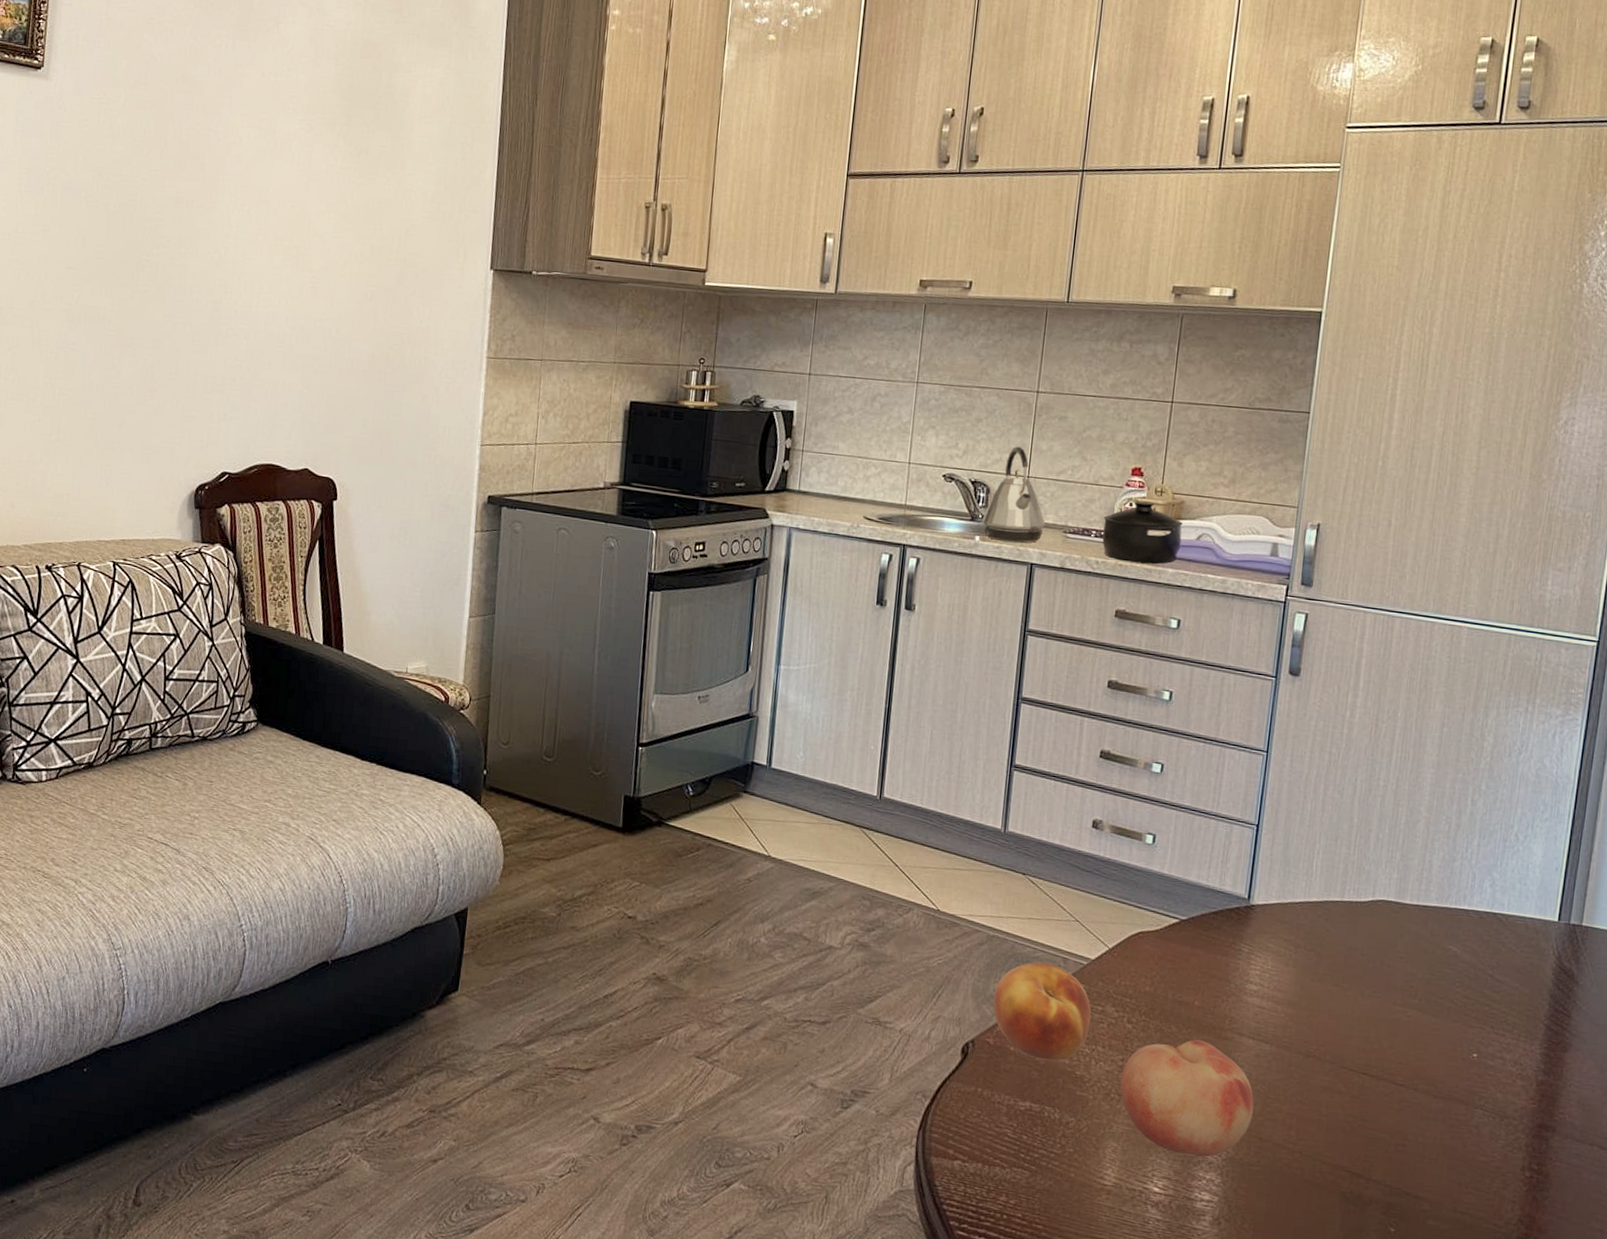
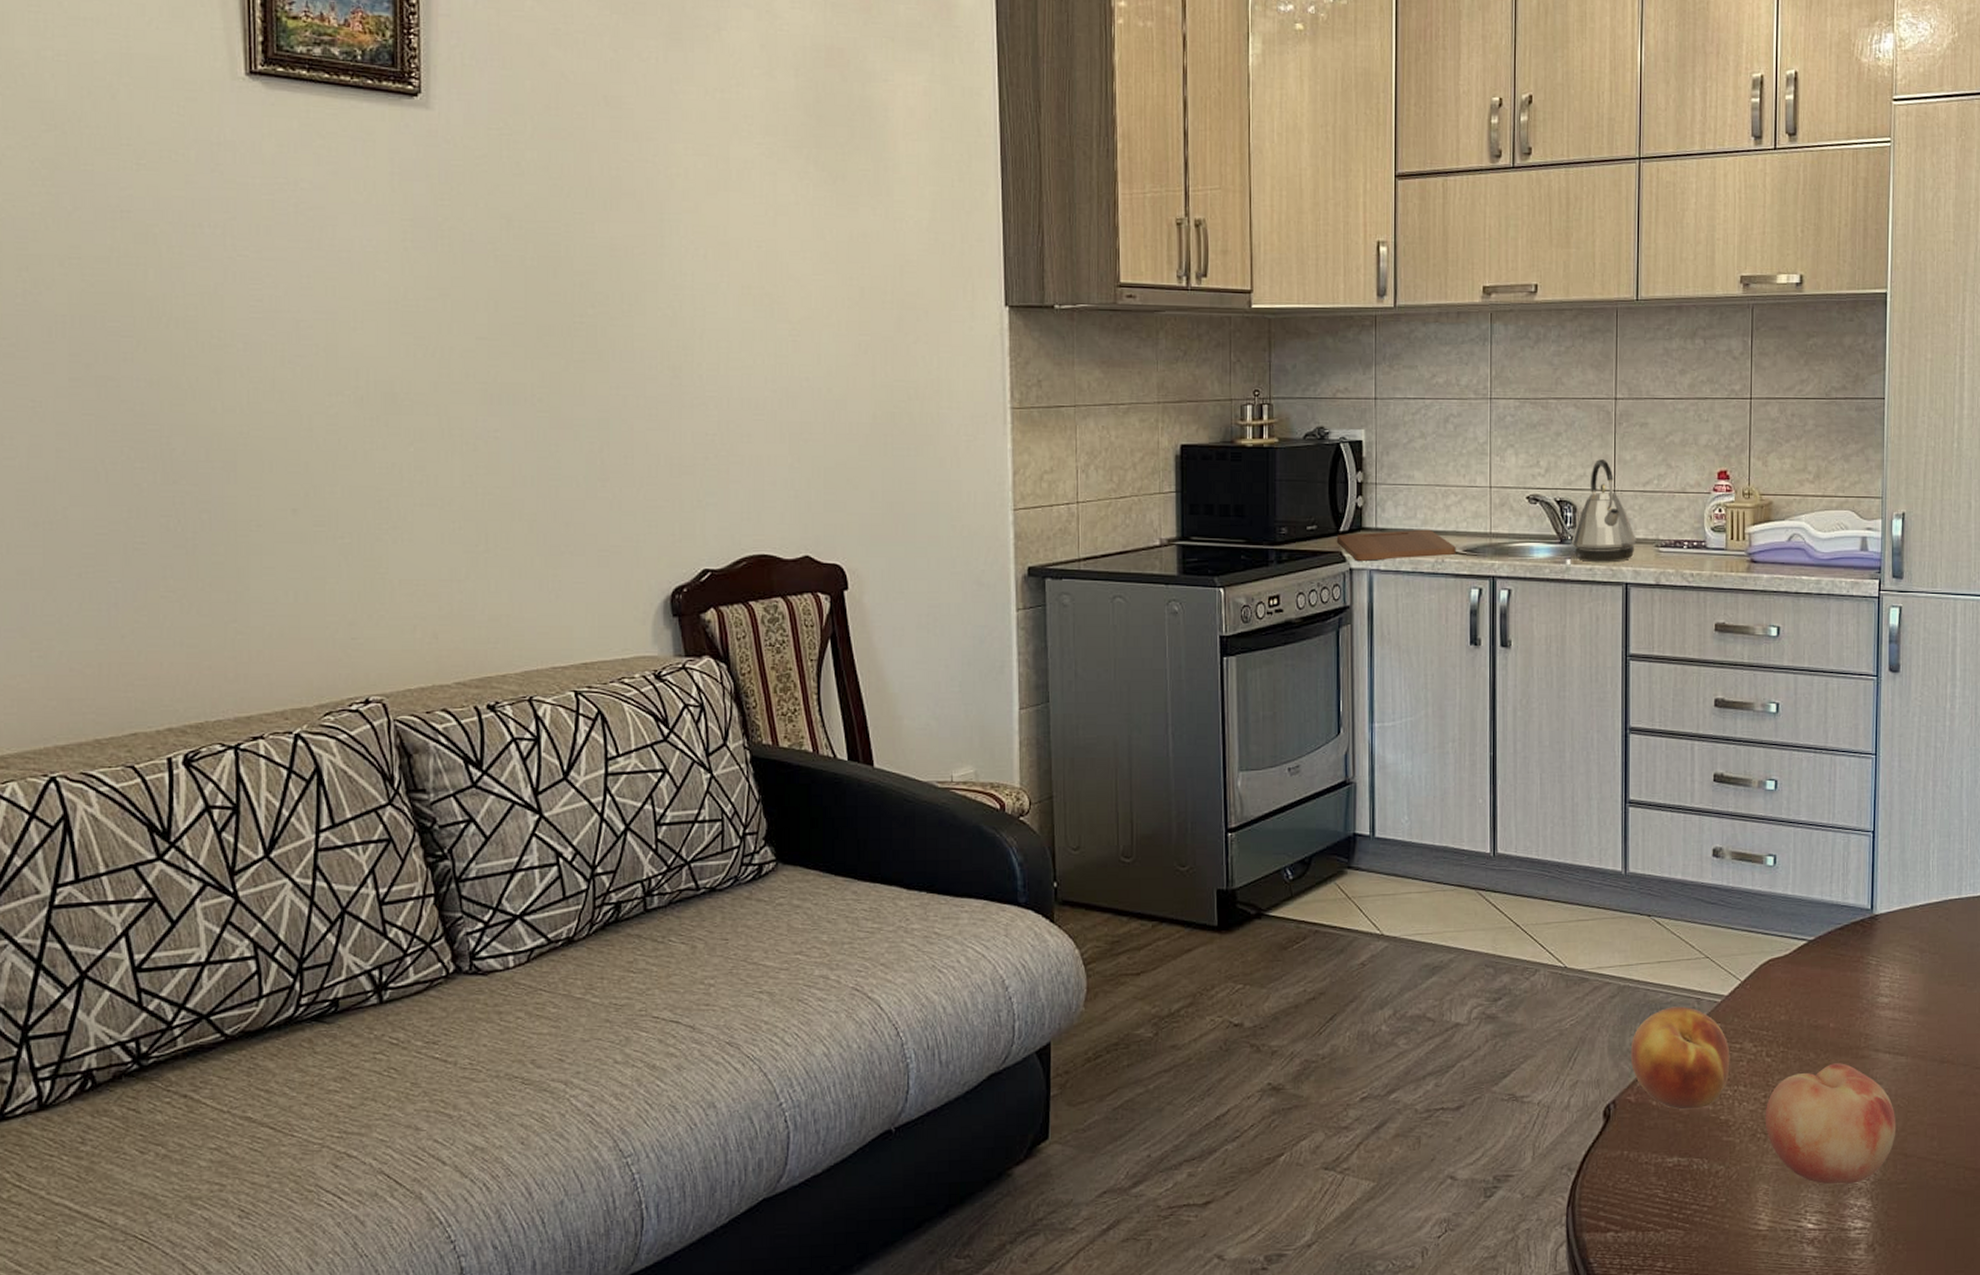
cutting board: none [762,493,872,522] -> present [1336,529,1456,561]
saucepan: present [1102,501,1183,564] -> none [1694,506,1773,571]

